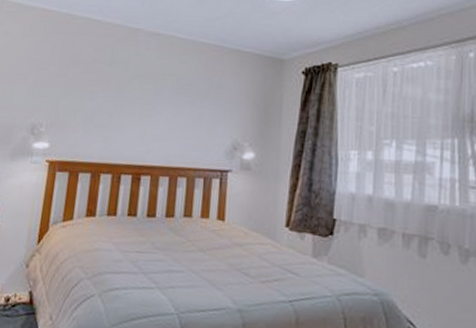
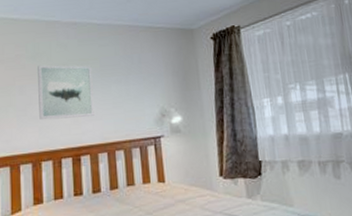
wall art: none [106,73,168,136] -> present [38,65,94,120]

